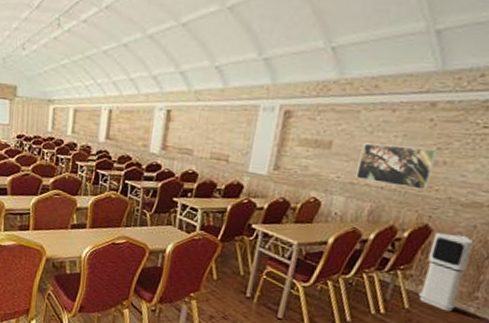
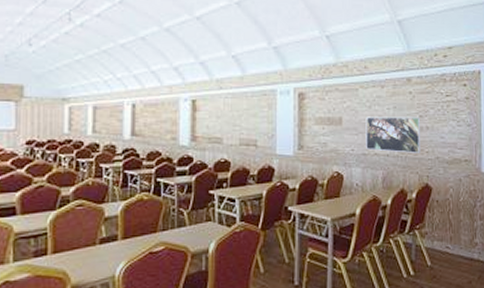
air purifier: present [418,232,474,312] -> none [434,189,464,262]

